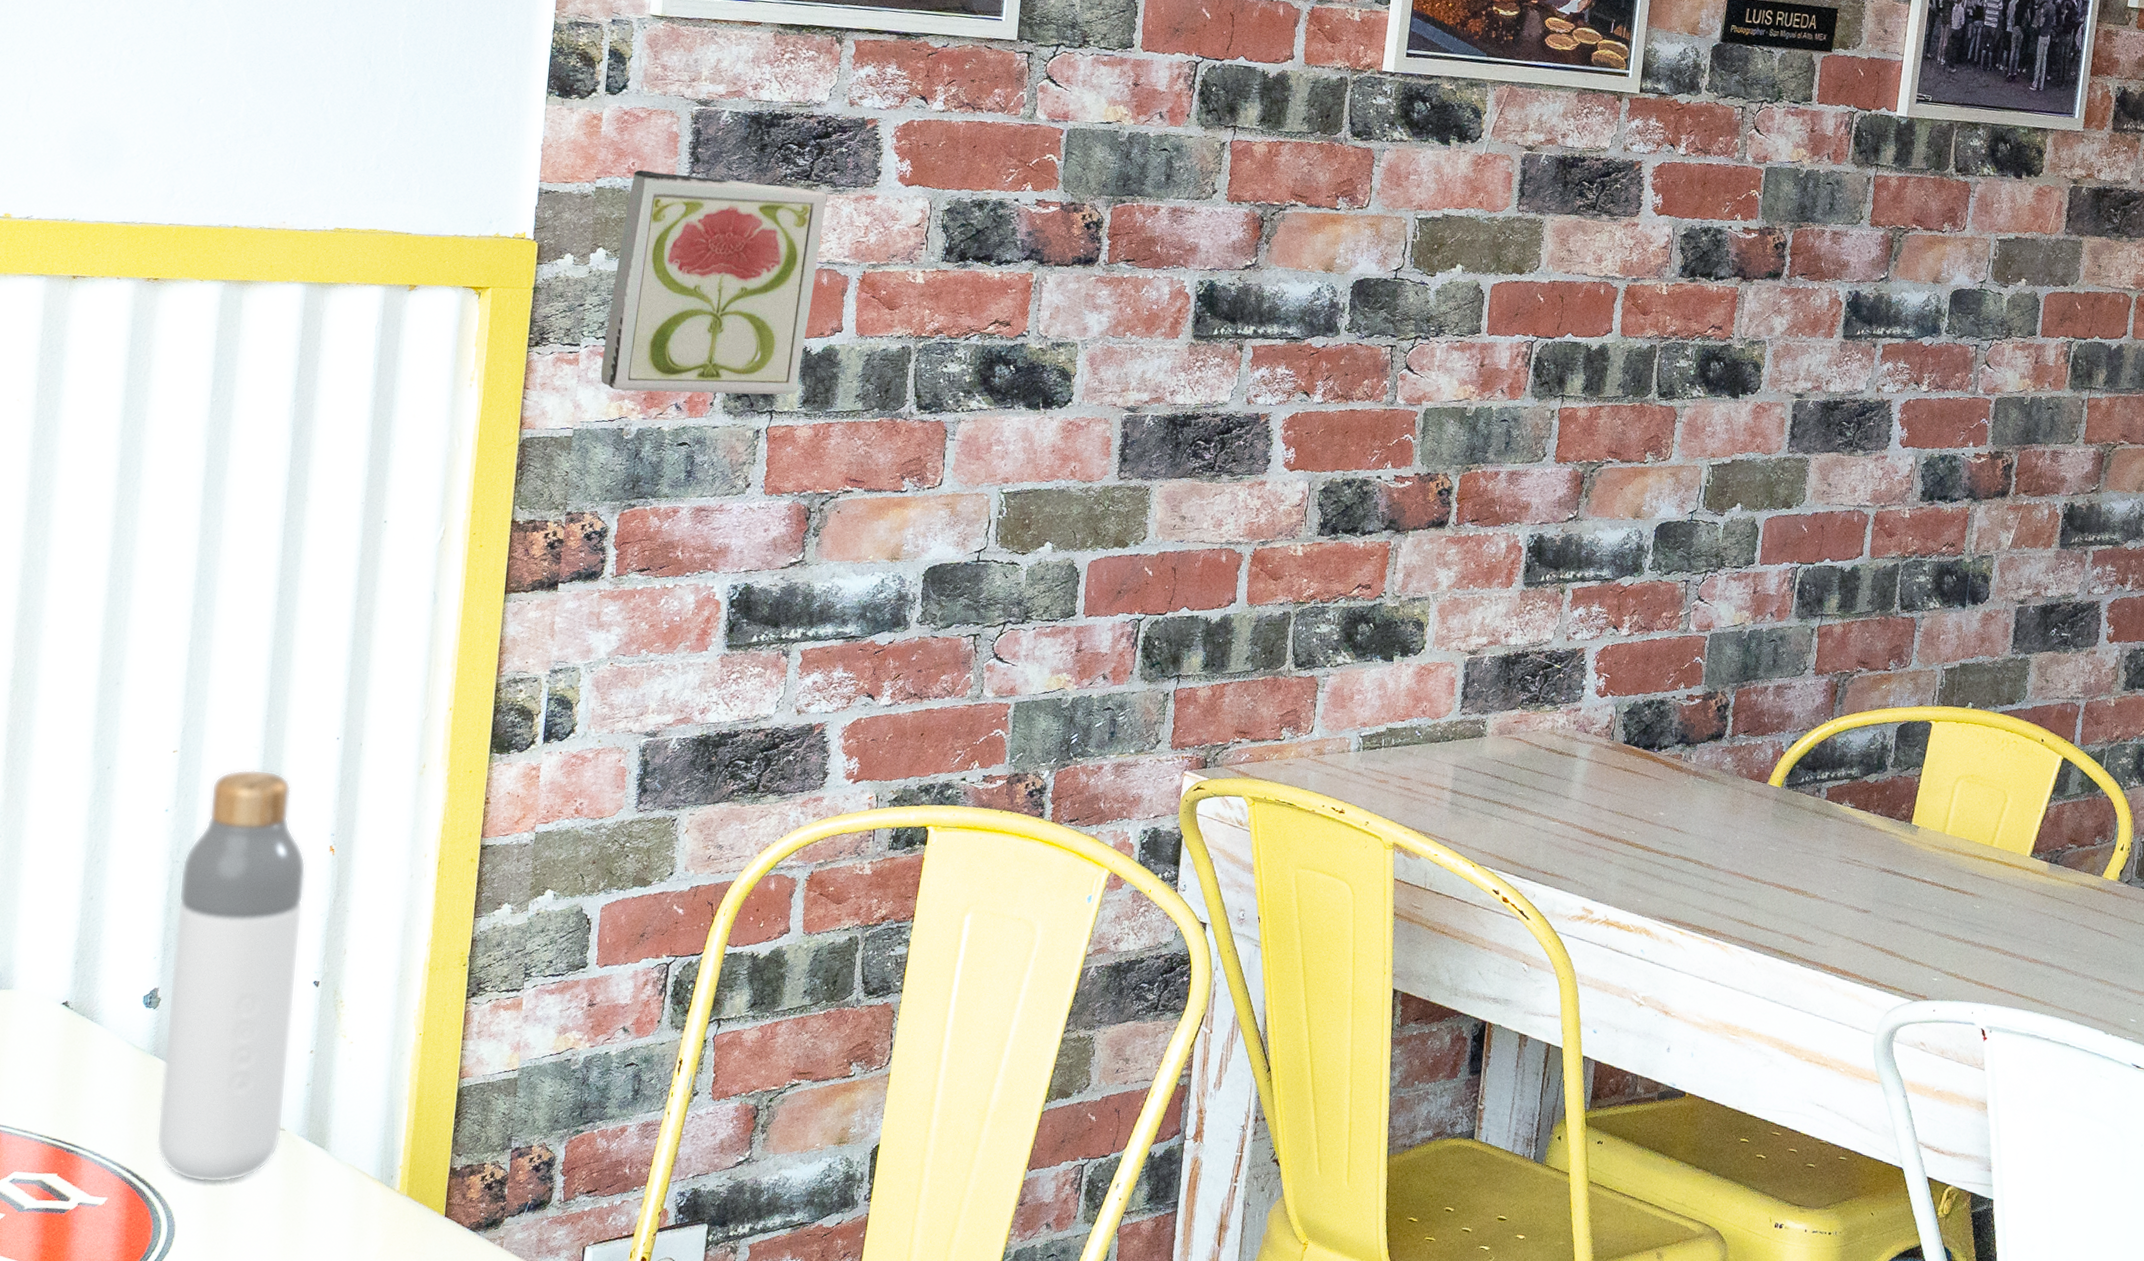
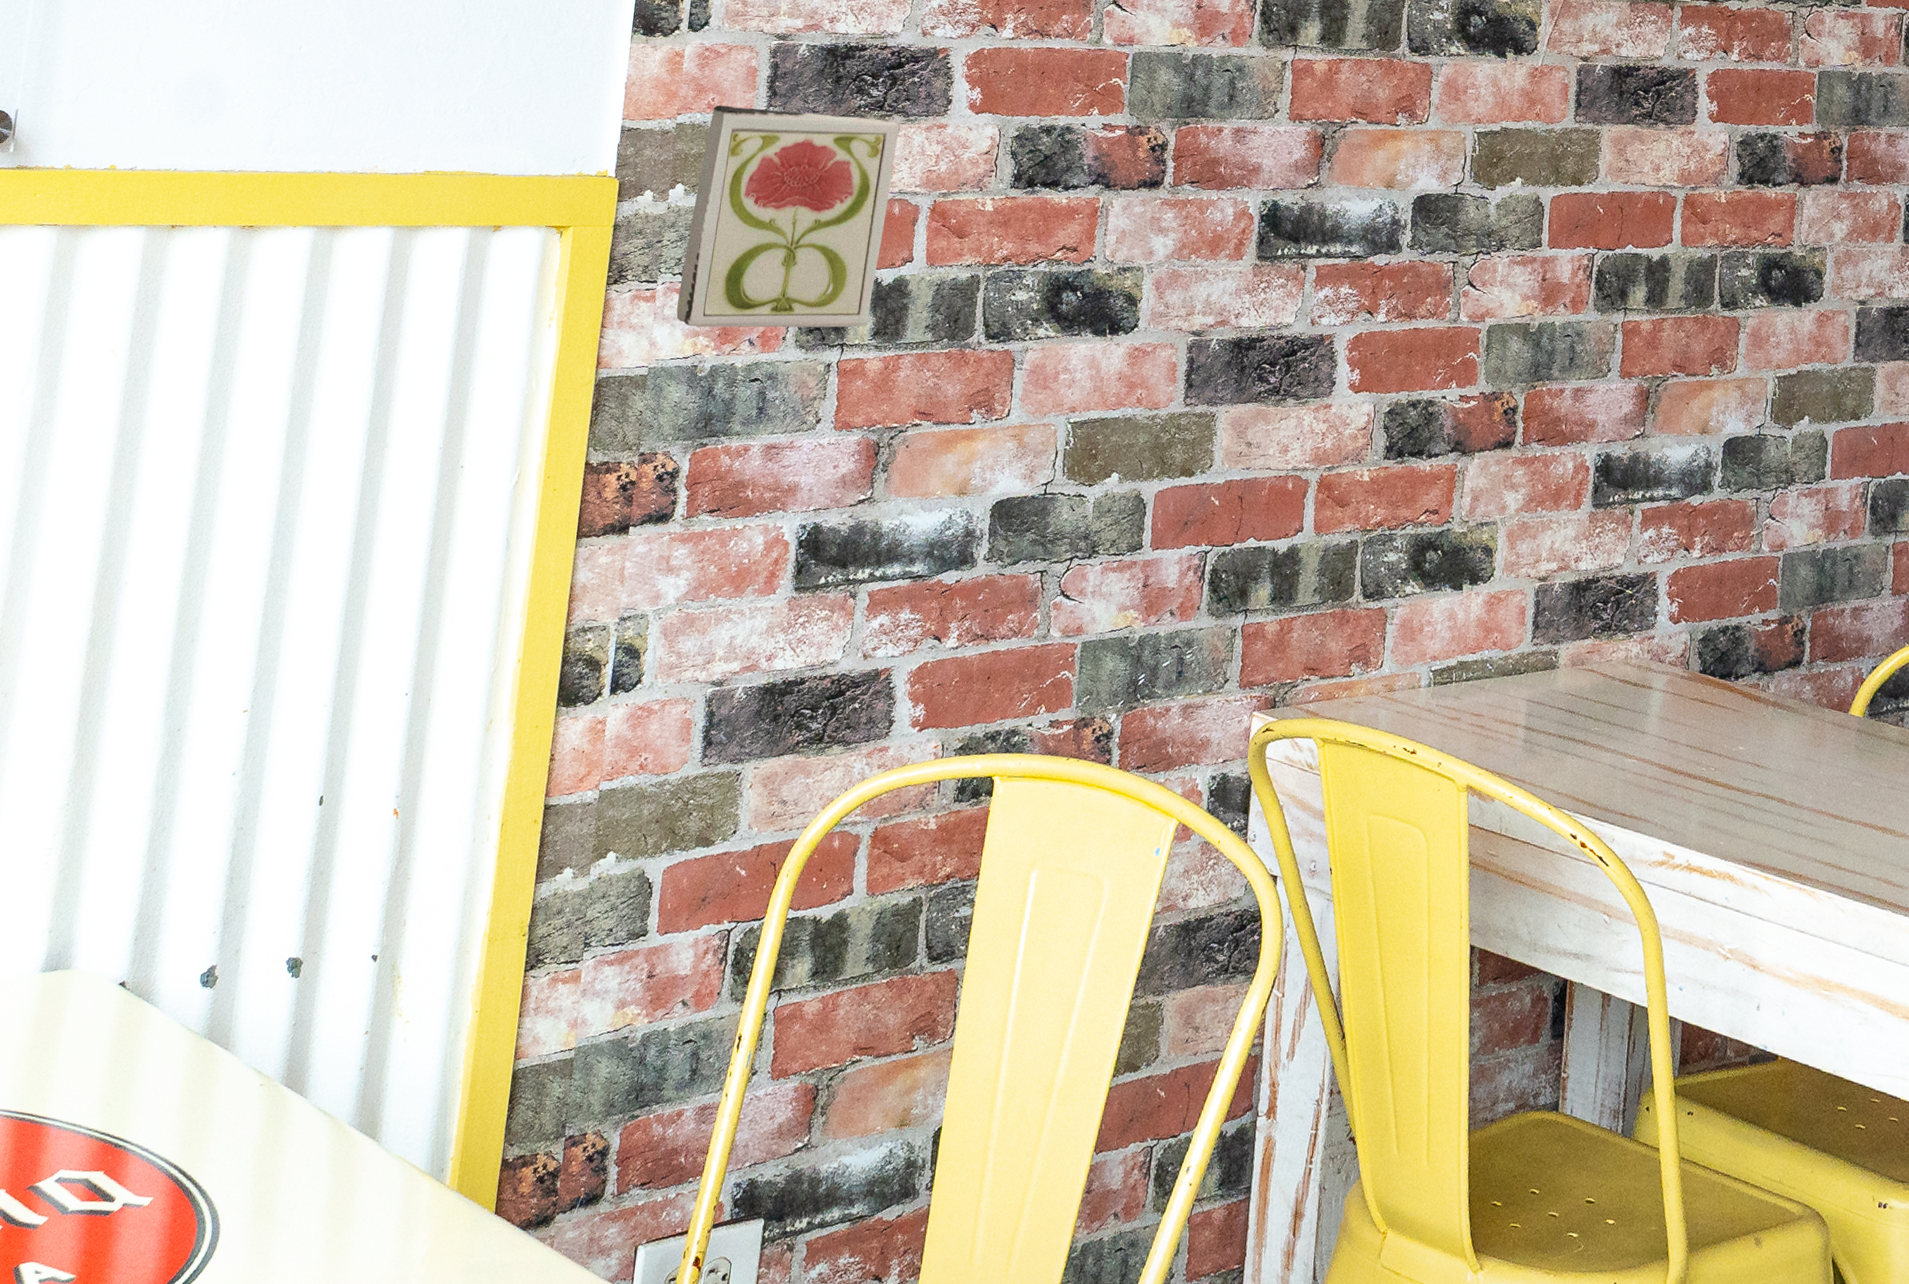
bottle: present [156,769,306,1183] -> none [205,728,370,1180]

